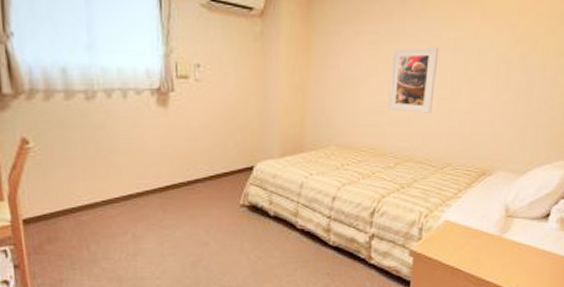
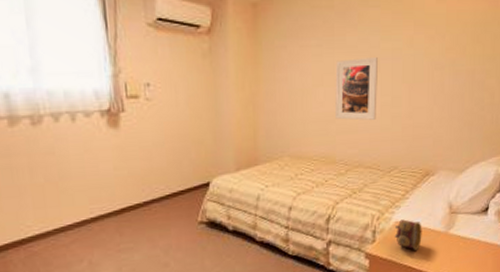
alarm clock: none [442,219,474,252] -> present [394,219,422,250]

